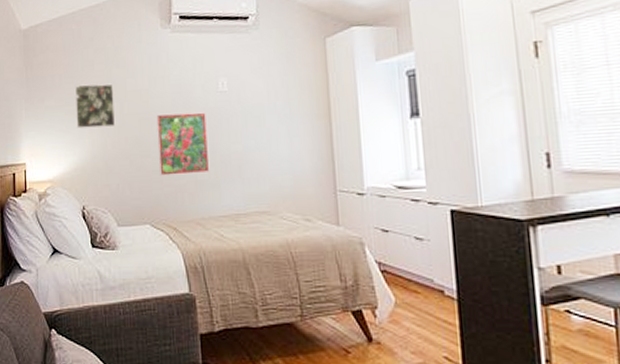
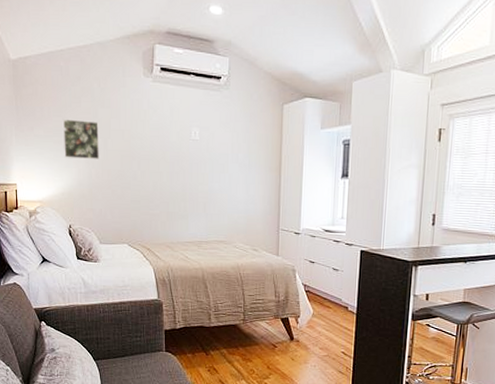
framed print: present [156,112,210,176] -> none [136,153,180,207]

